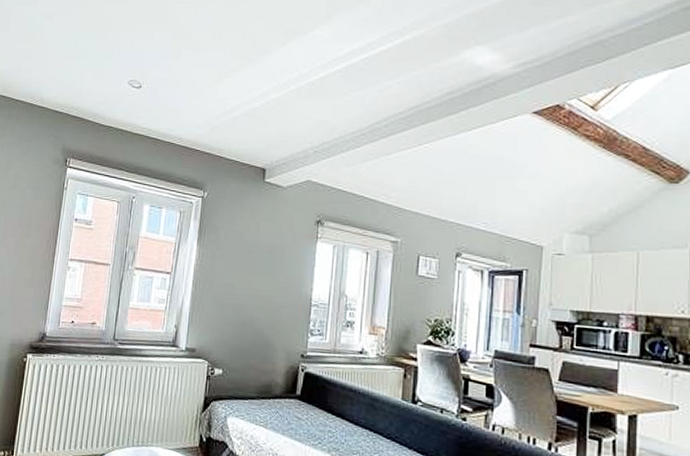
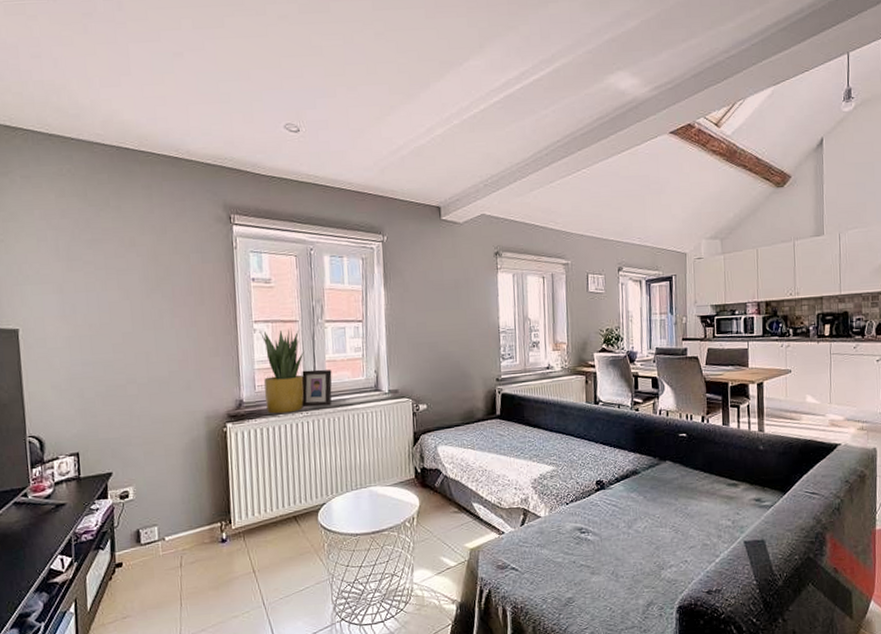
planter: none [66,269,112,354] -> present [259,327,305,414]
picture frame: none [99,314,133,354] -> present [302,369,332,407]

